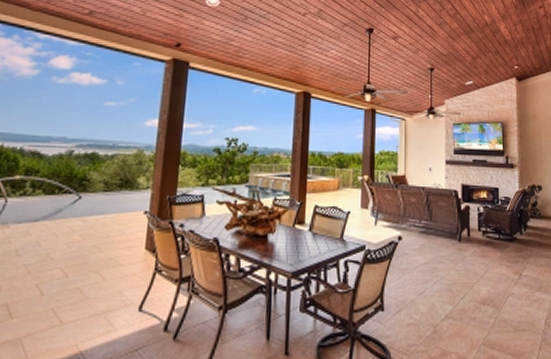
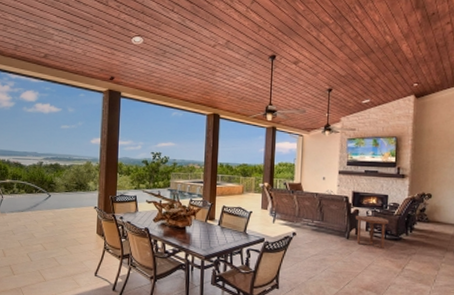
side table: none [467,212,502,252] -> present [356,215,390,249]

